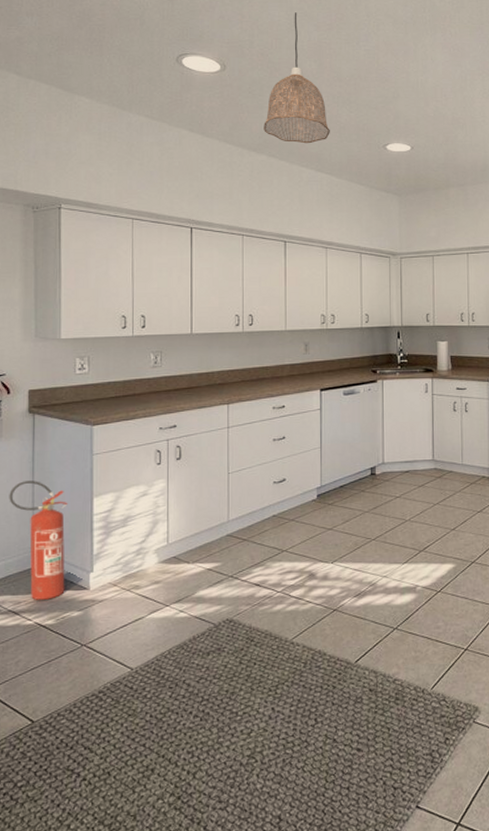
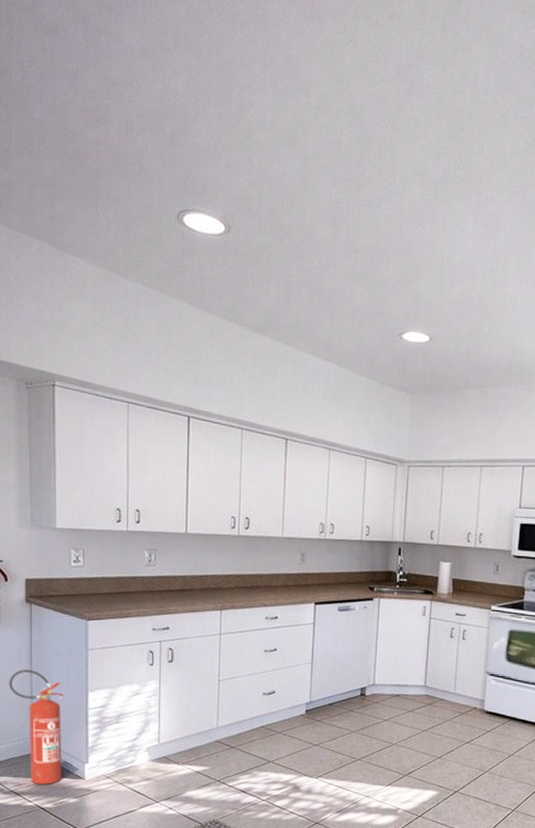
pendant lamp: present [264,12,330,144] -> none [269,163,342,327]

